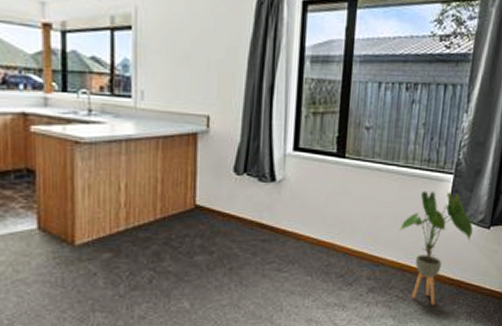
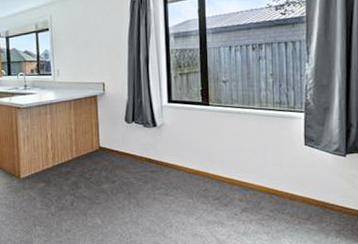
house plant: present [400,190,473,305] -> none [262,127,330,223]

